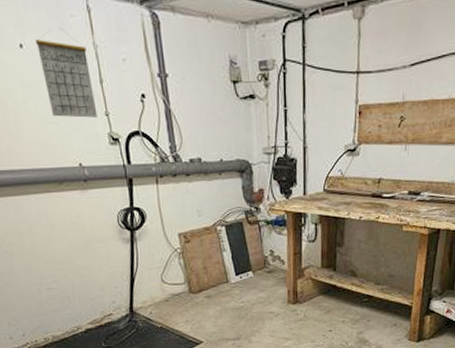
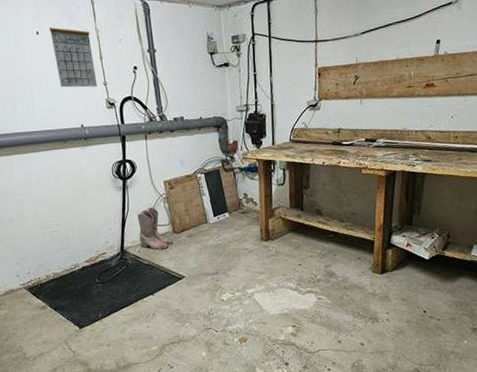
boots: none [148,262,190,311] -> present [137,206,173,250]

